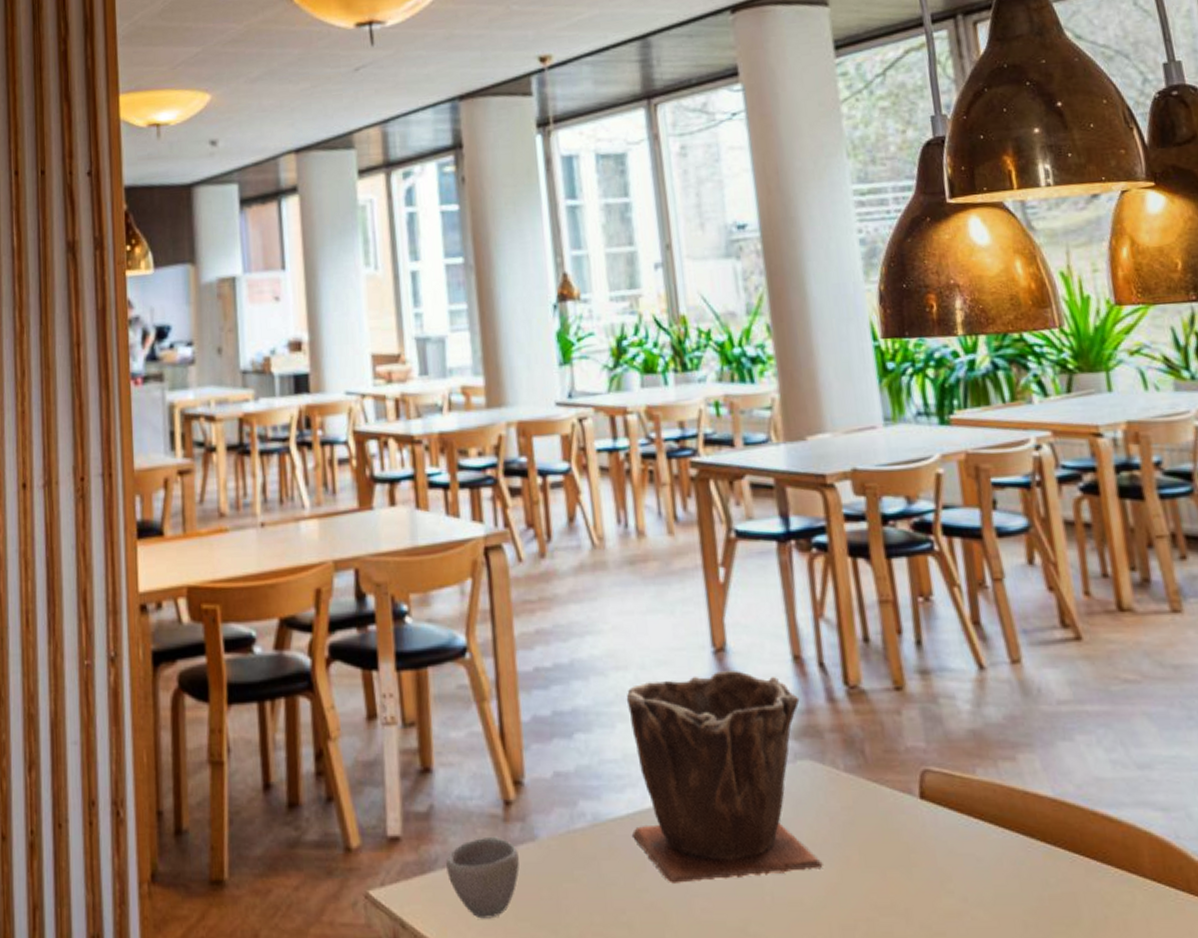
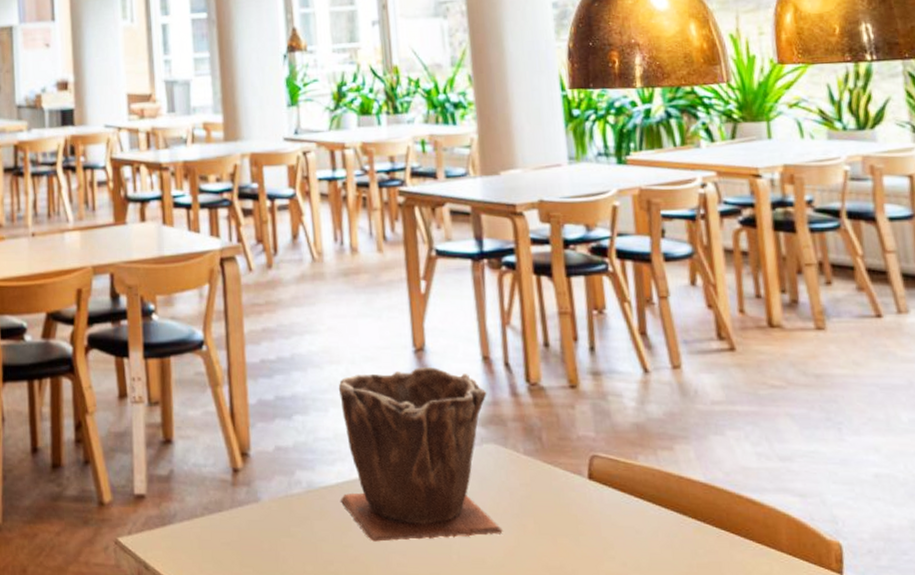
cup: present [446,836,520,919] -> none [183,497,245,564]

